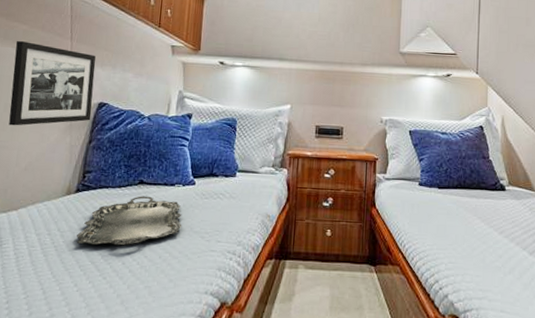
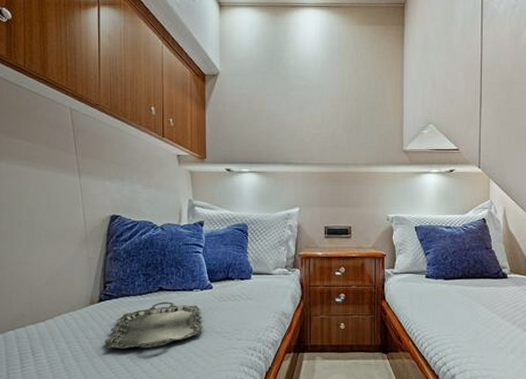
picture frame: present [9,40,96,126] -> none [22,157,105,242]

